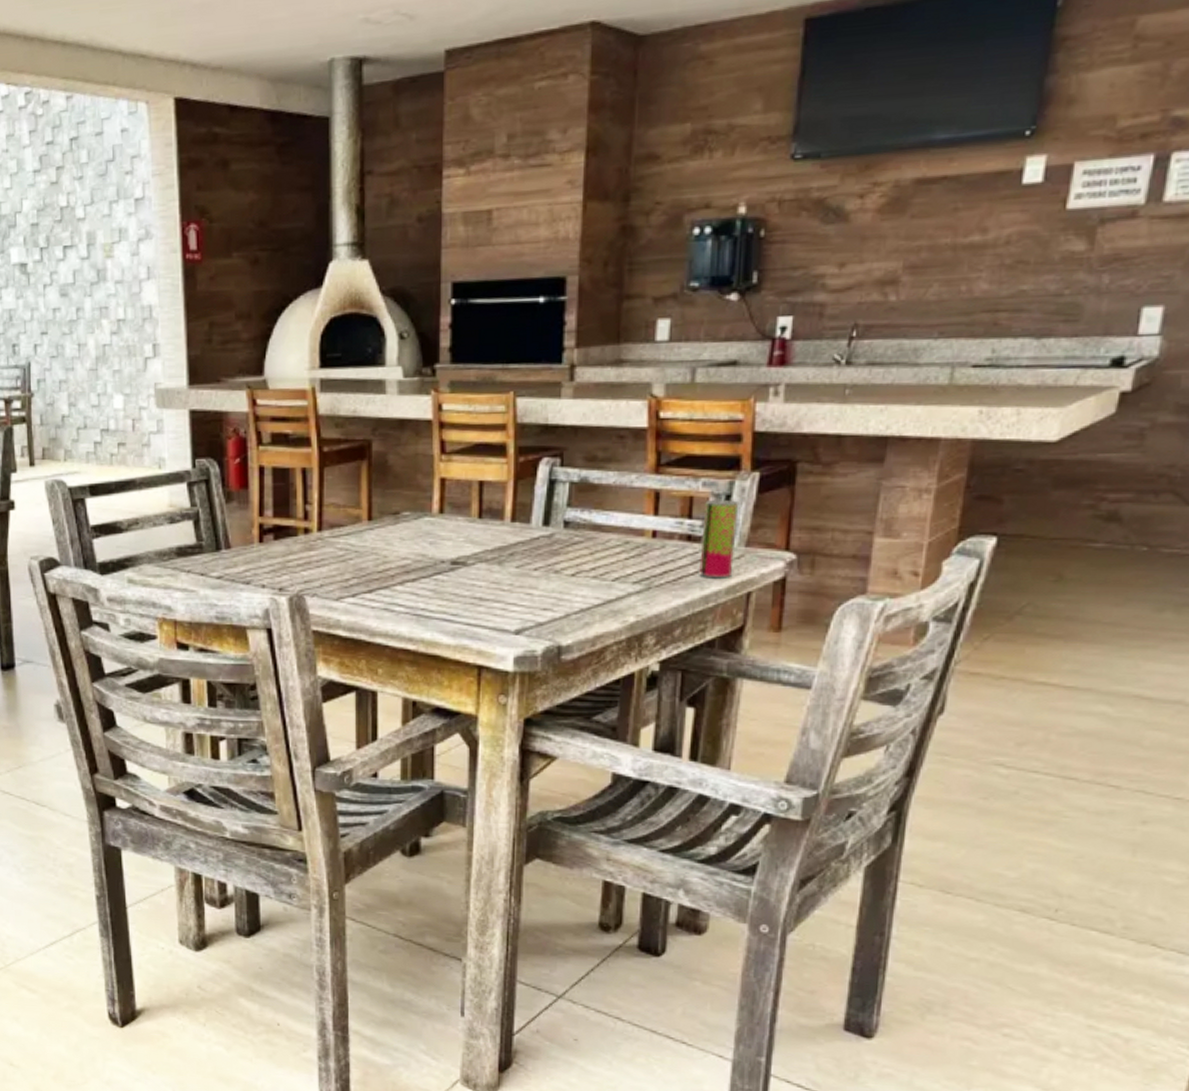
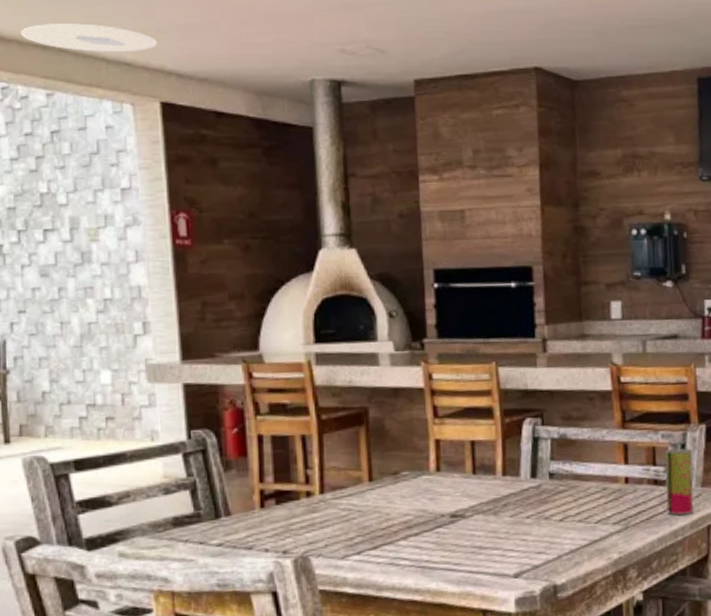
ceiling light: none [42,12,172,45] -> present [20,23,157,53]

